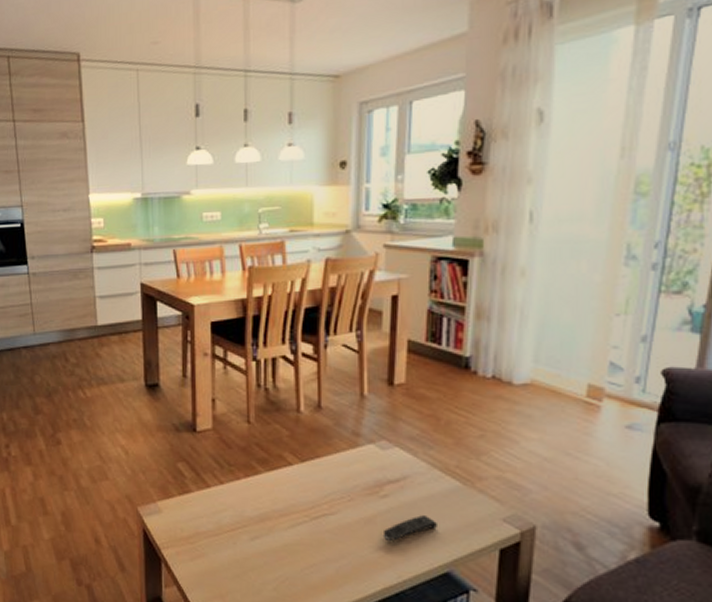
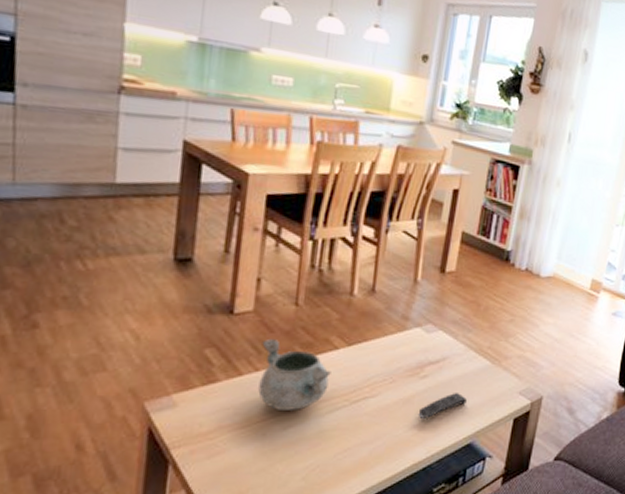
decorative bowl: none [223,454,288,523] -> present [258,338,331,410]

